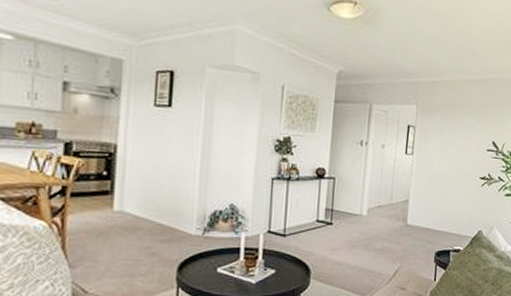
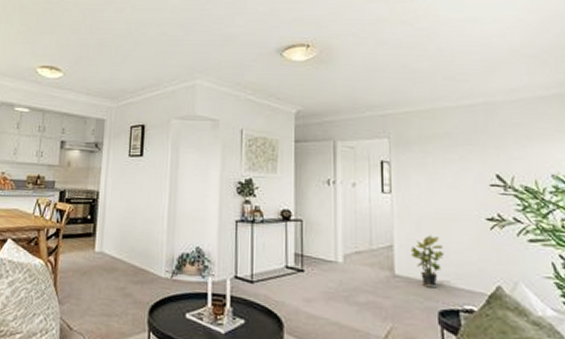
potted plant: none [421,191,446,234] -> present [410,235,444,289]

